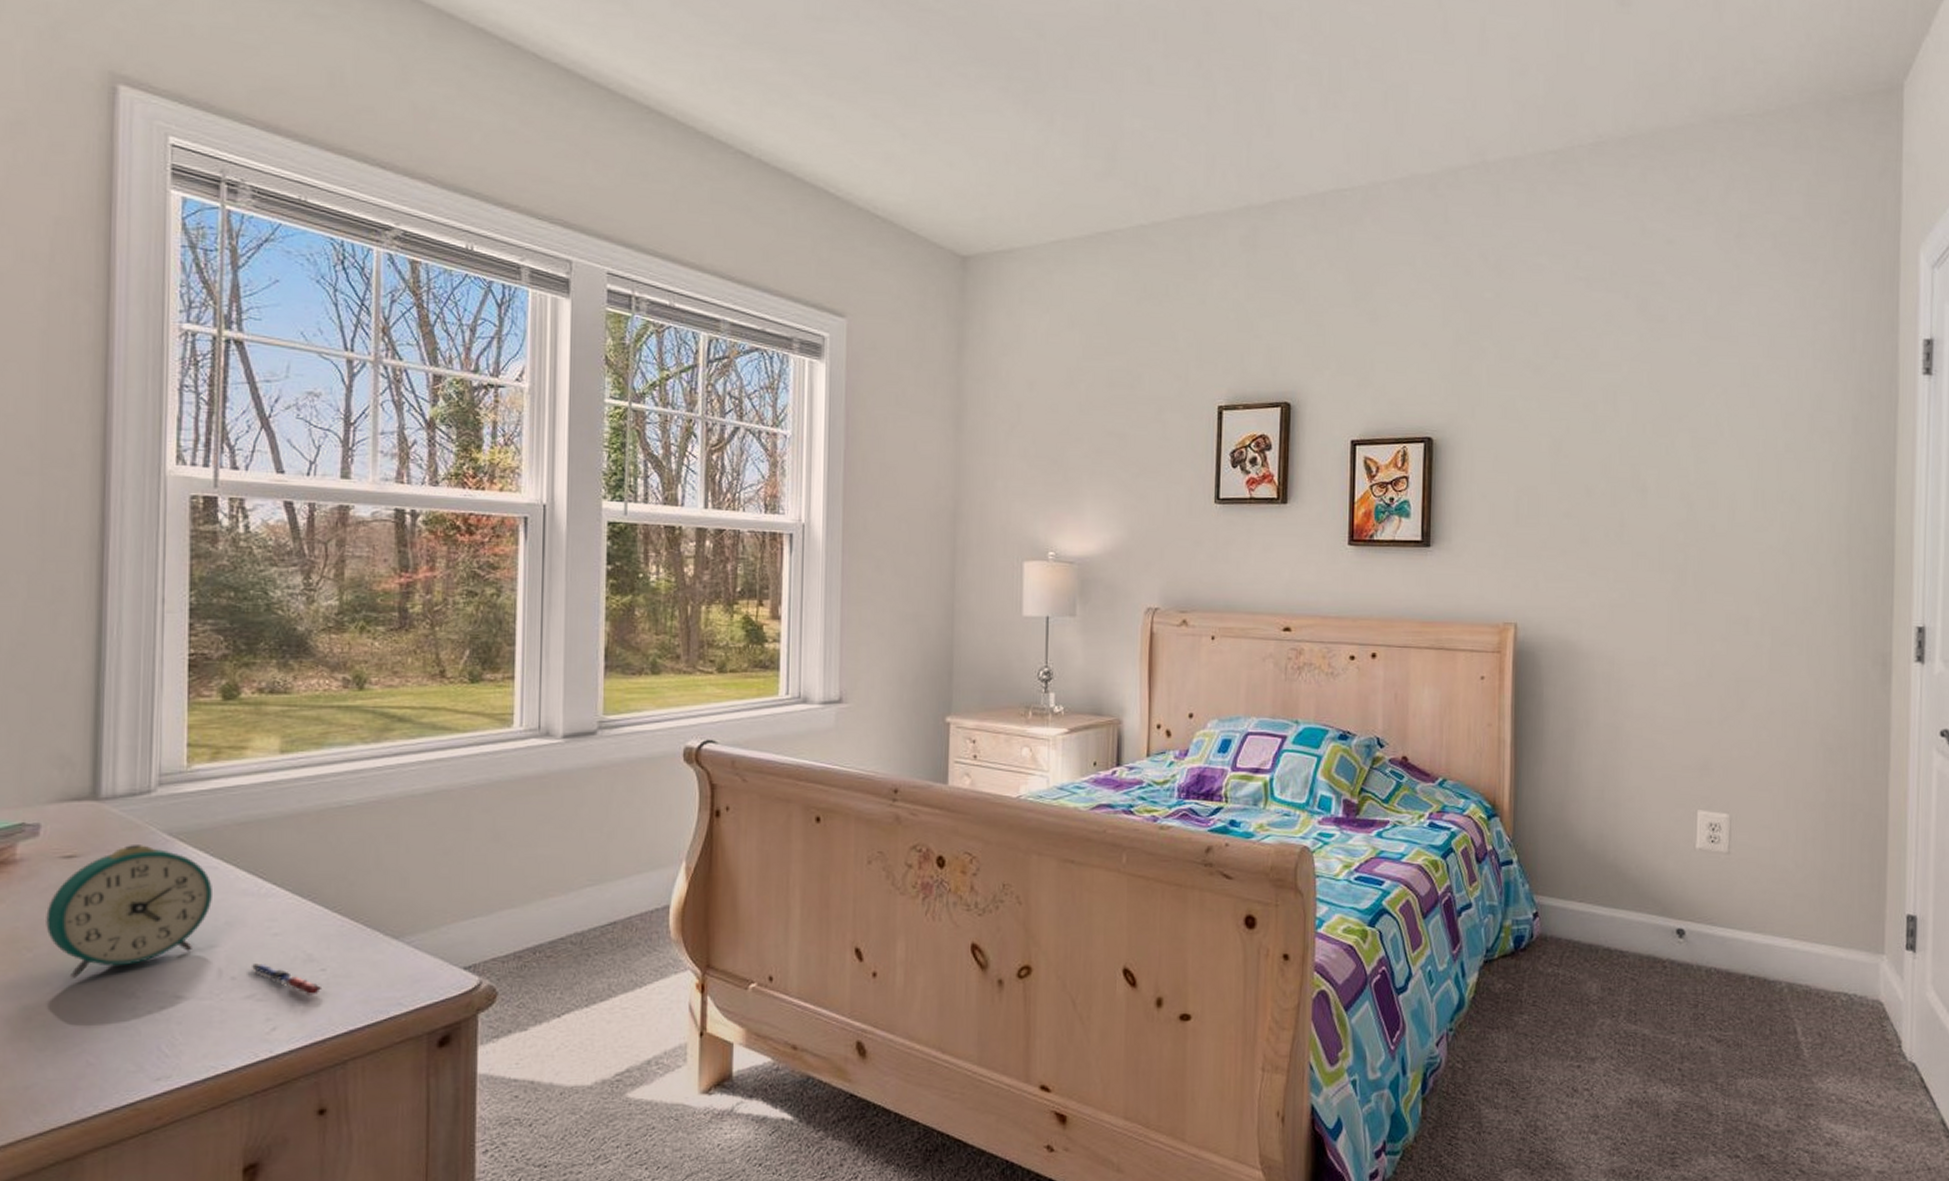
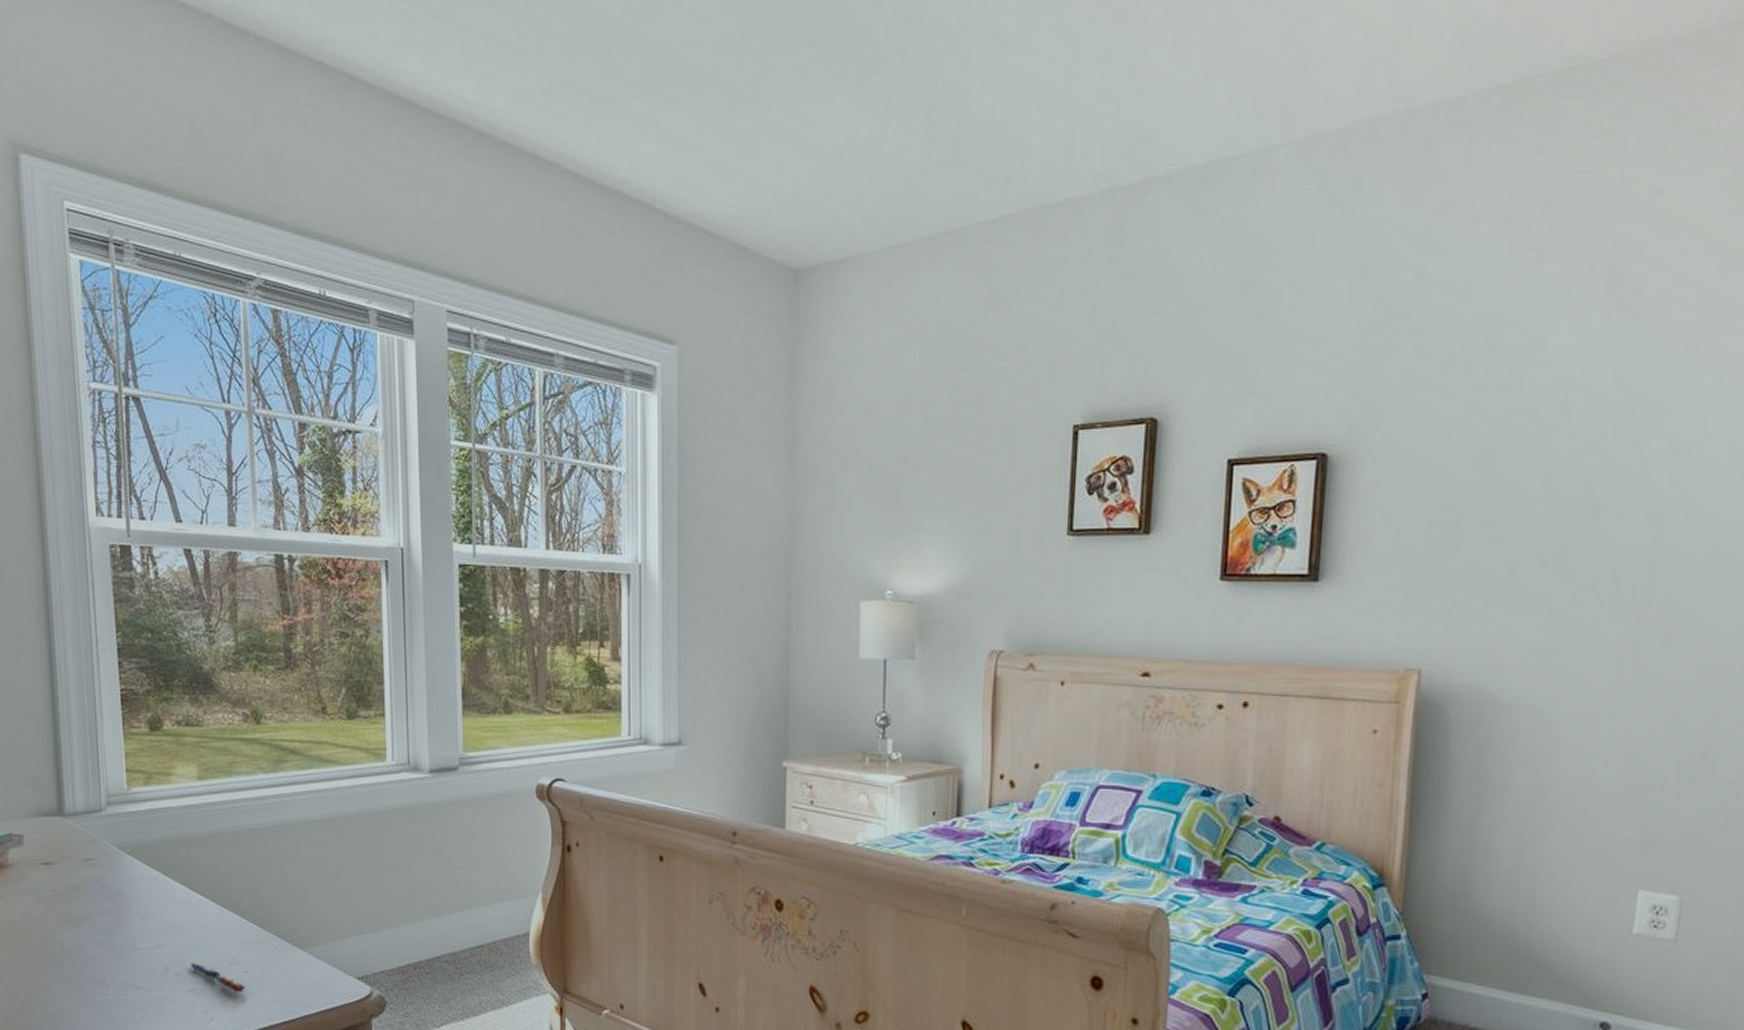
alarm clock: present [46,843,212,978] -> none [34,855,156,966]

